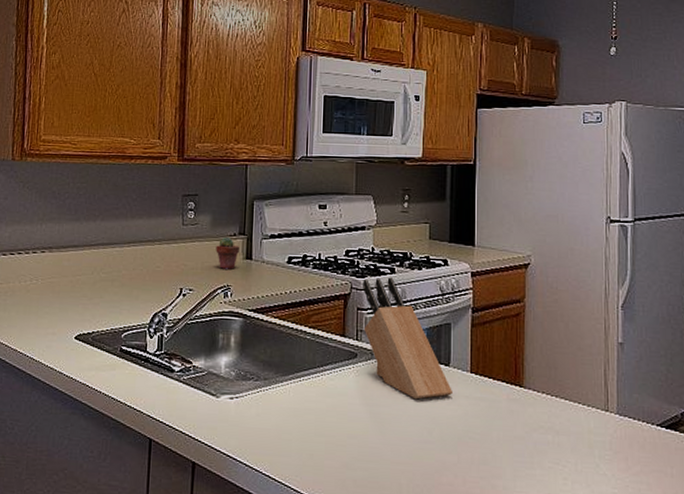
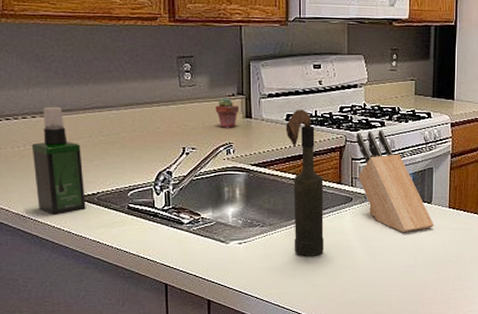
spray bottle: none [35,242,82,354] -> present [31,106,86,216]
wine bottle: none [286,251,326,420] -> present [285,109,324,256]

